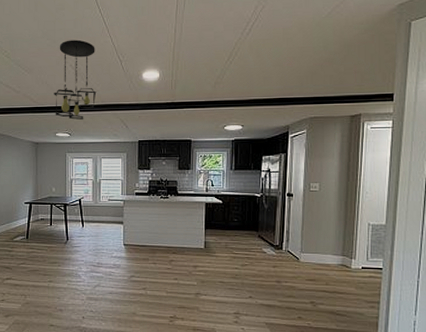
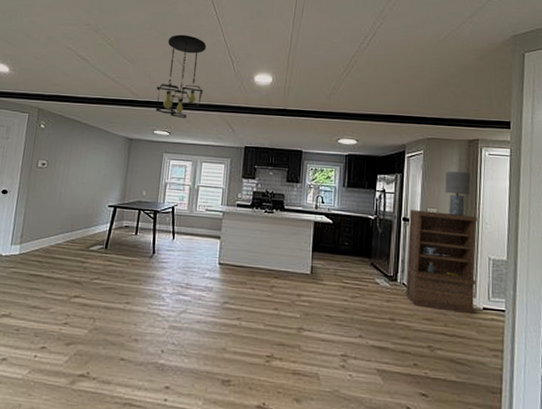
bookshelf: none [290,185,358,274] -> present [405,210,477,315]
lamp: none [327,146,353,188] -> present [445,171,471,216]

